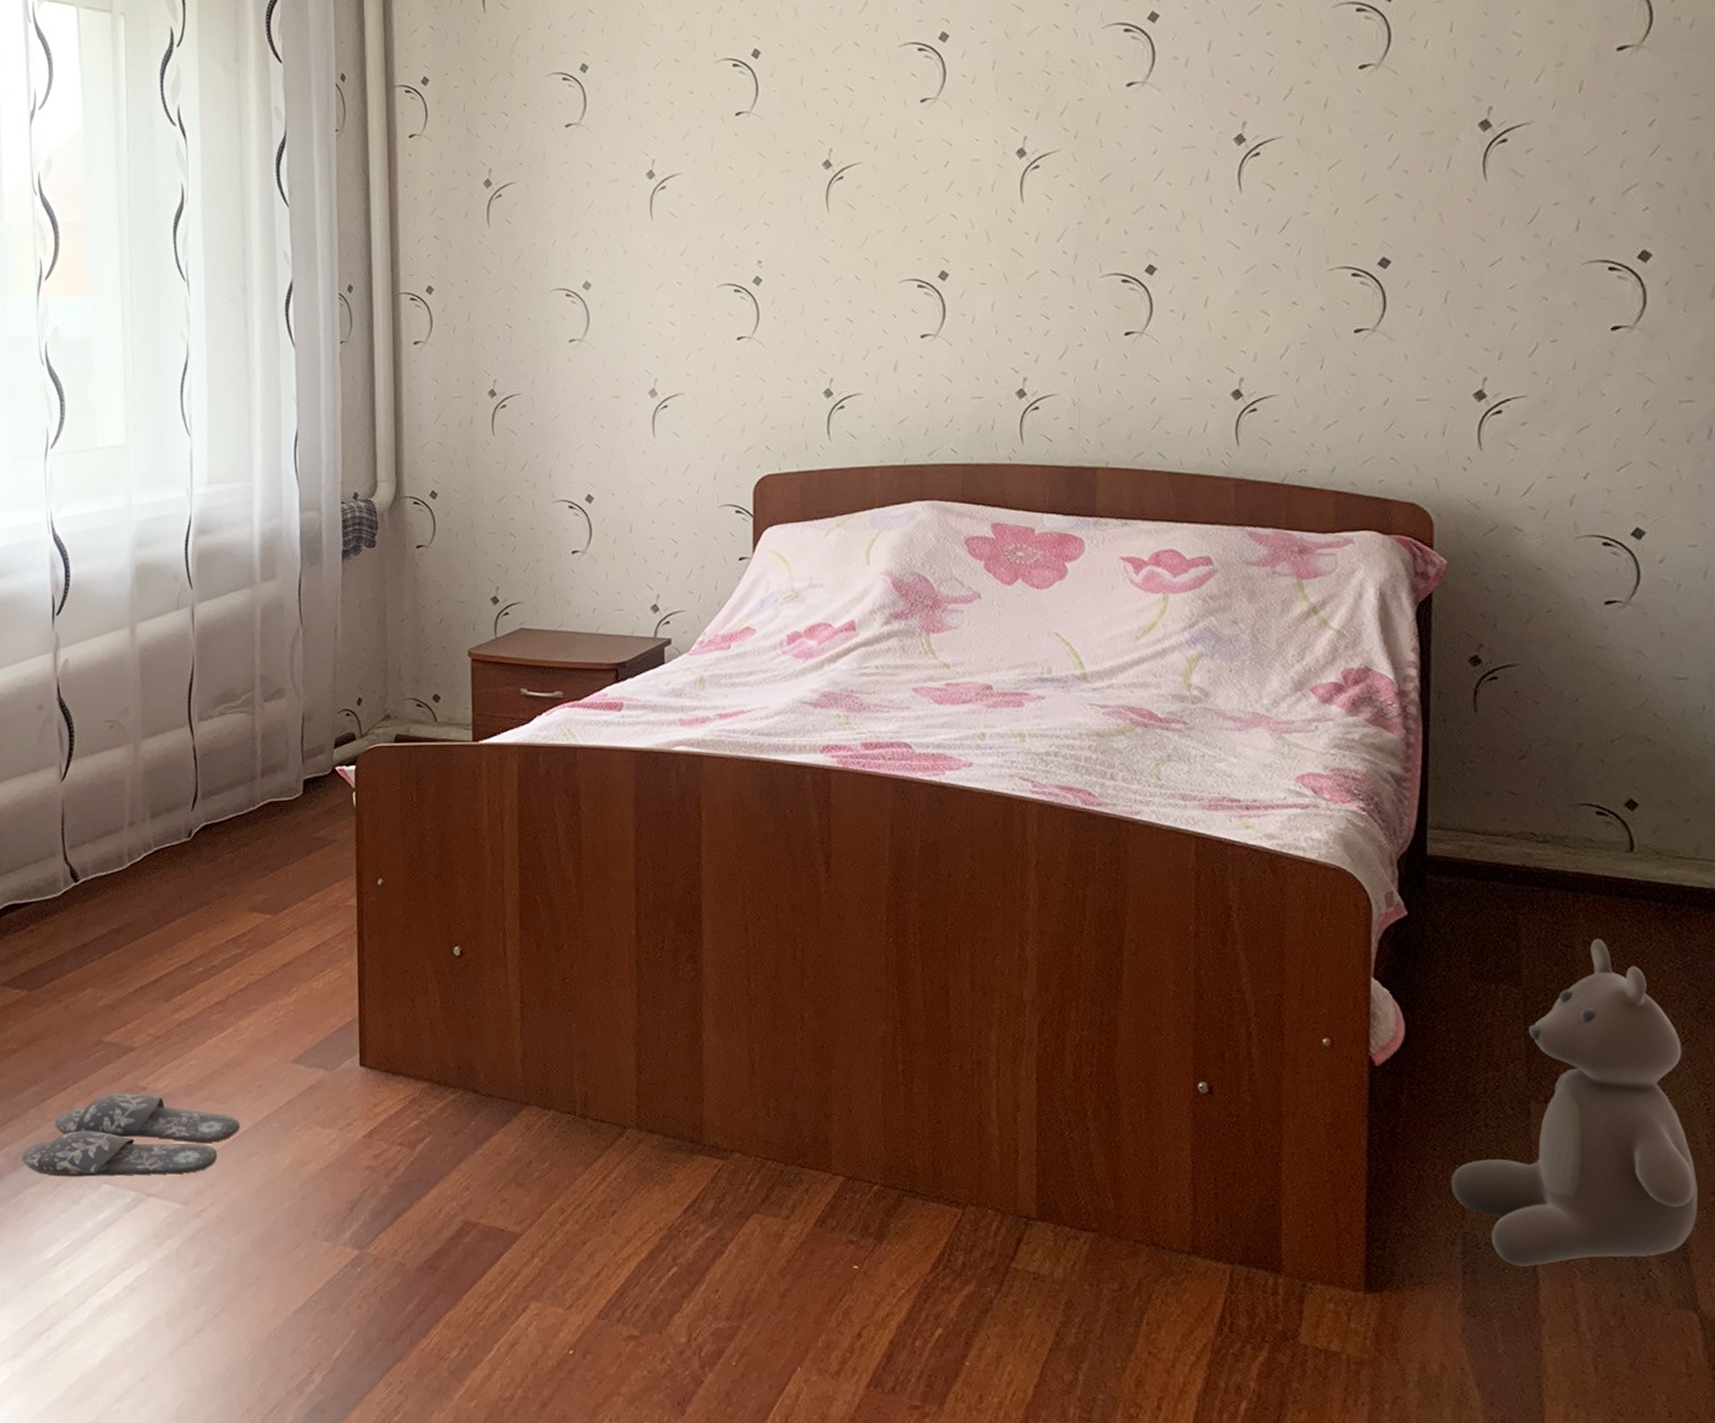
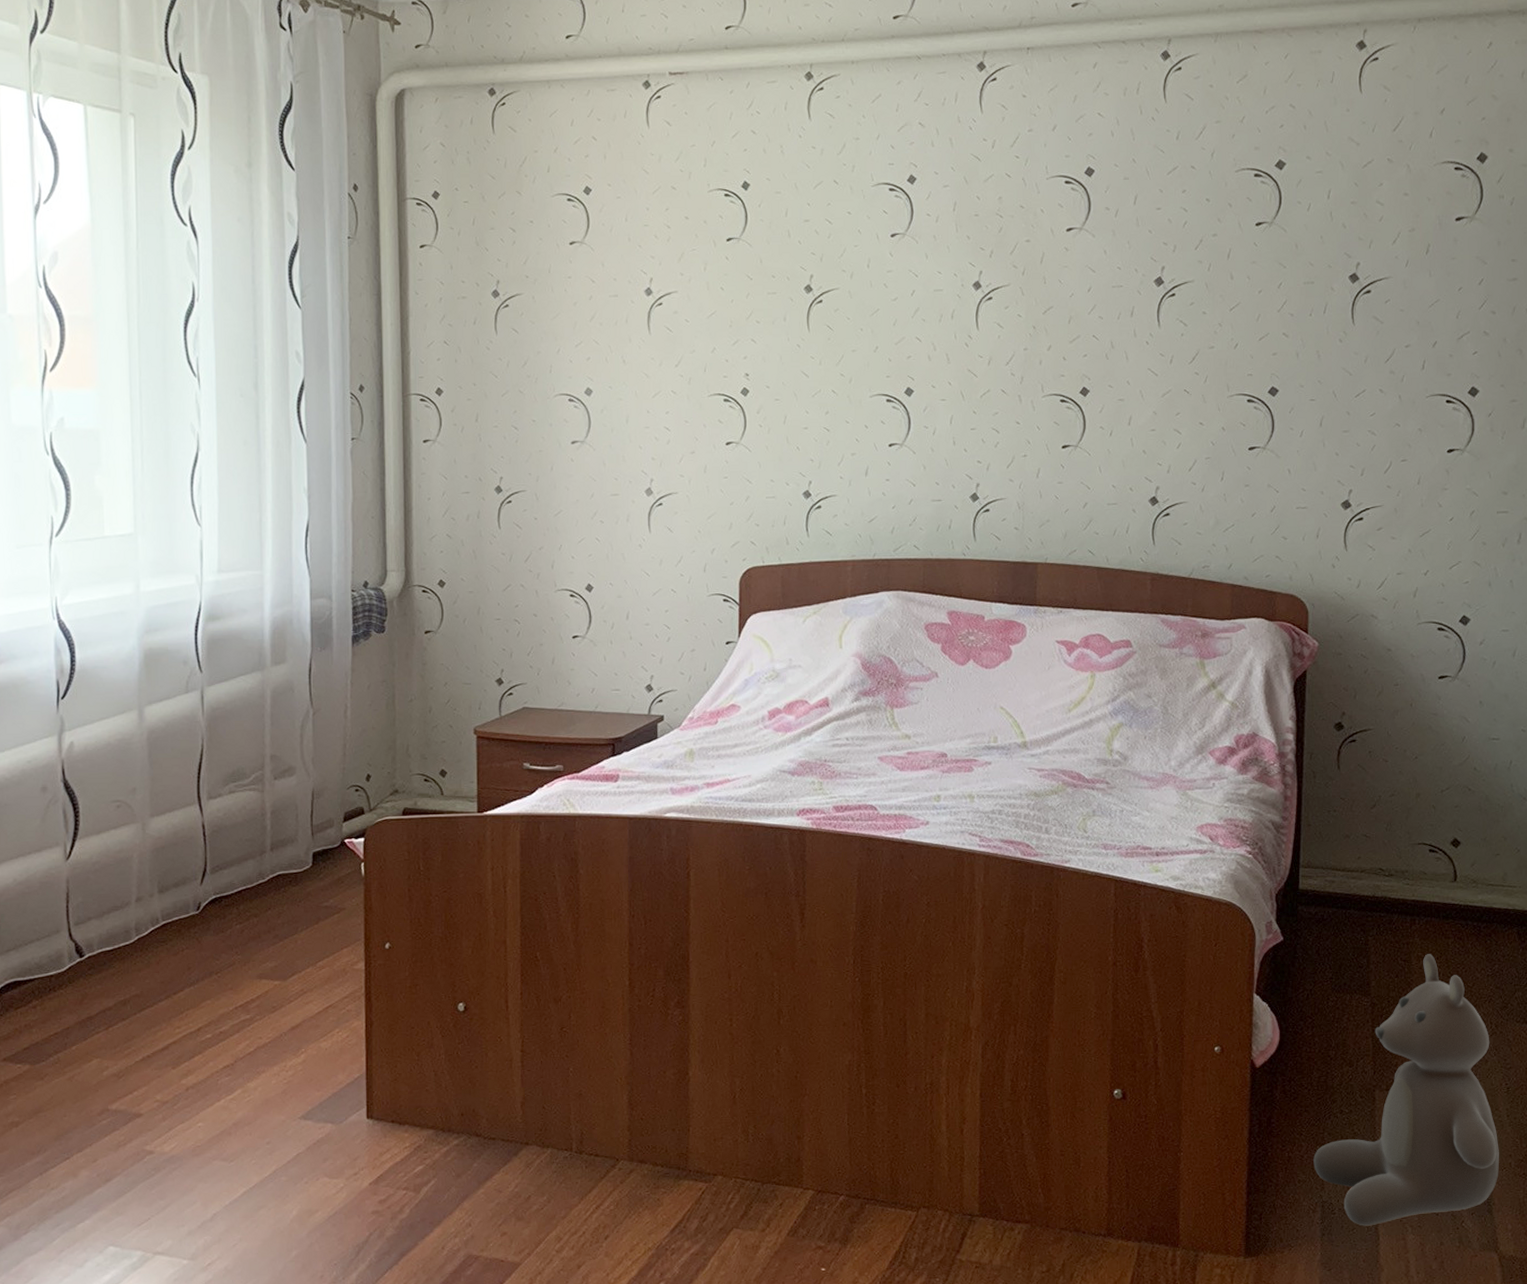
slippers: present [22,1093,239,1177] -> none [24,1157,247,1242]

